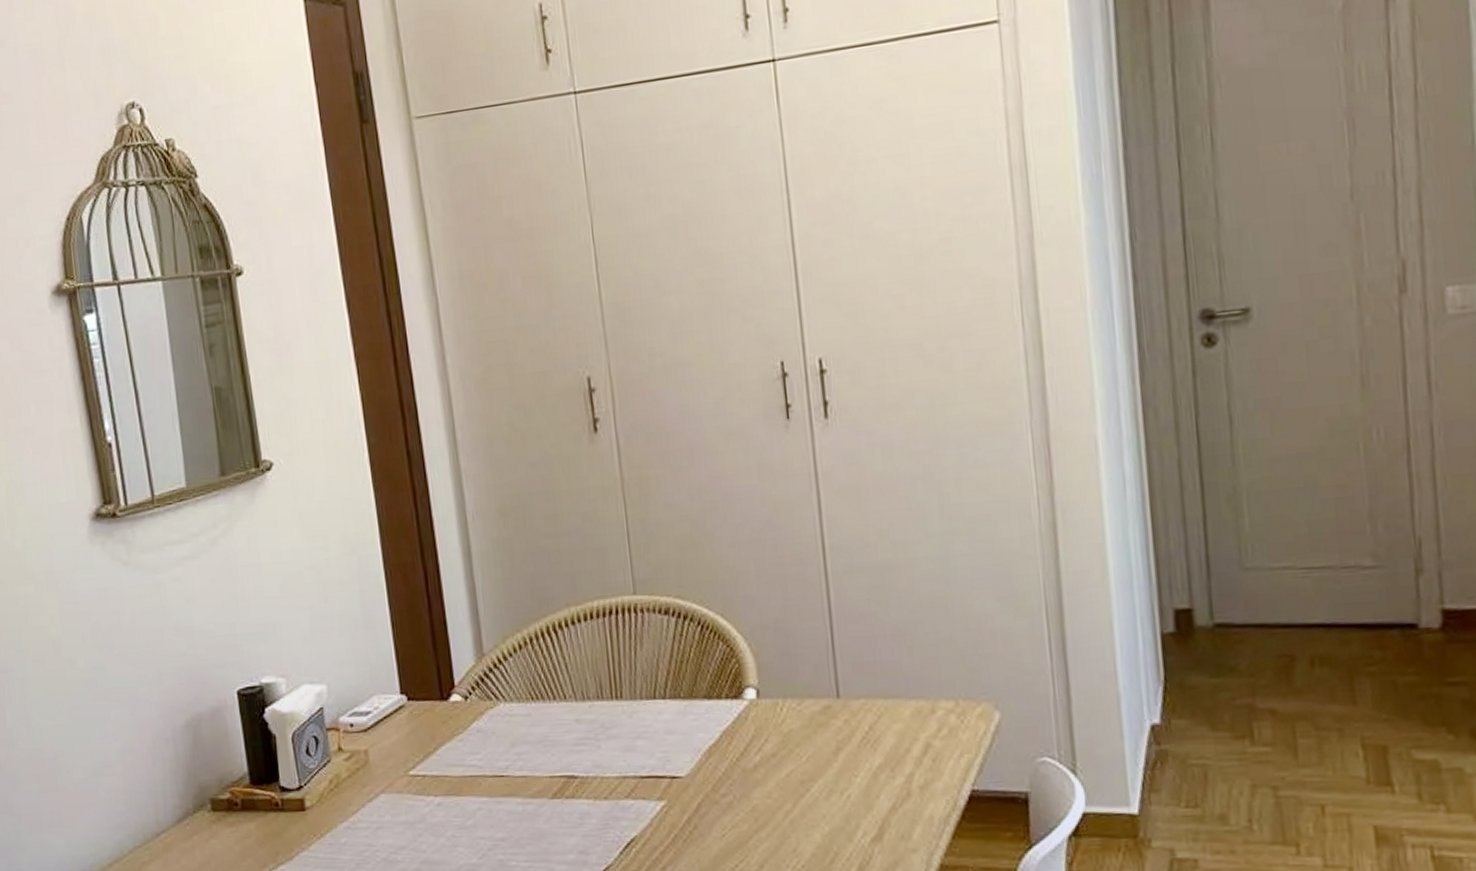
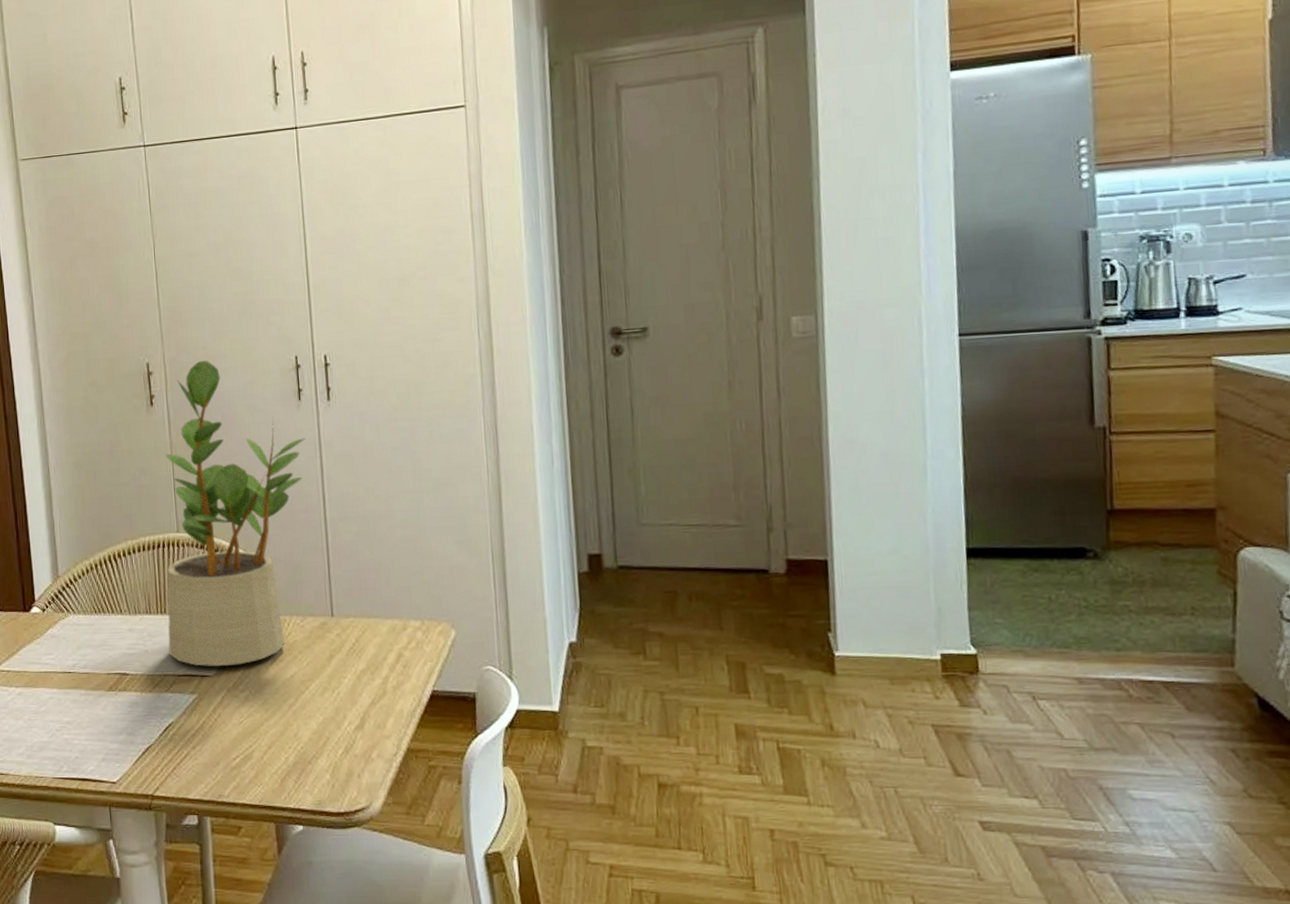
potted plant: none [616,371,798,766] -> present [166,361,306,667]

